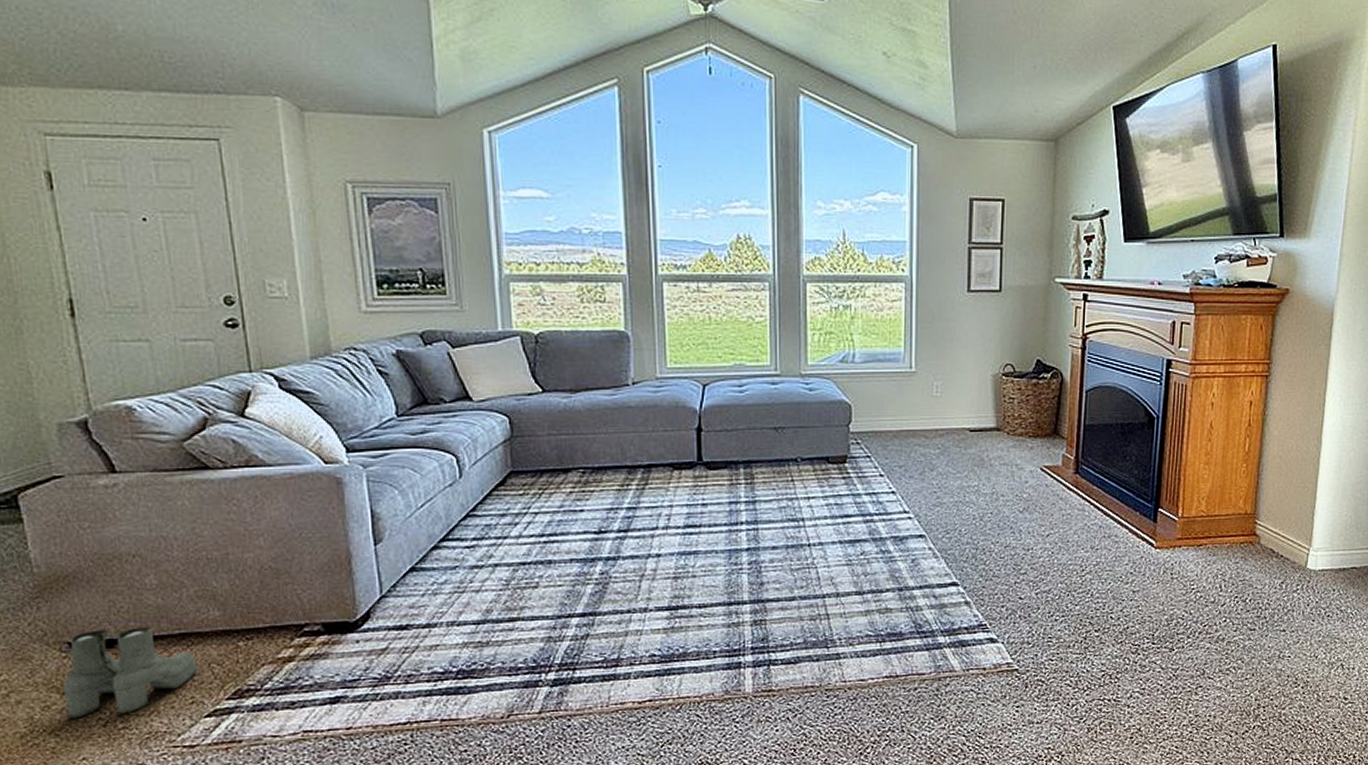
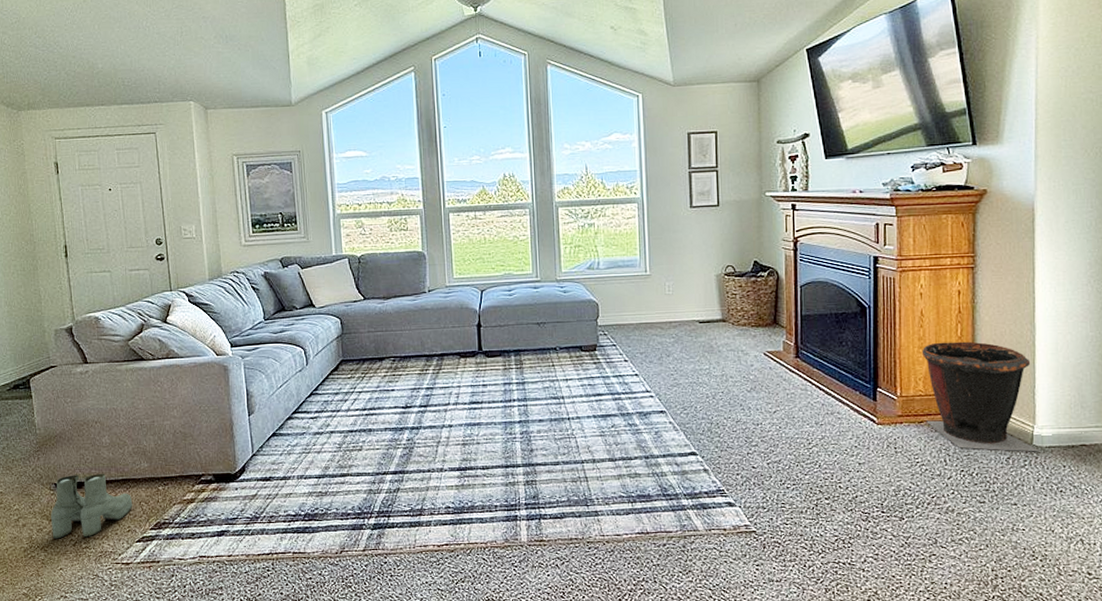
waste bin: none [1206,457,1314,576] -> present [921,341,1041,452]

